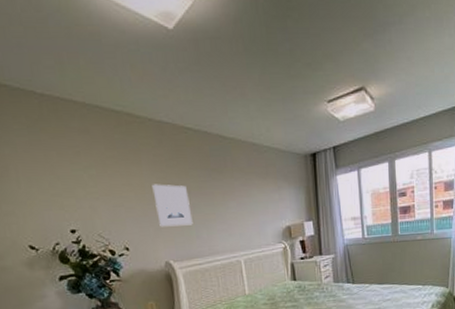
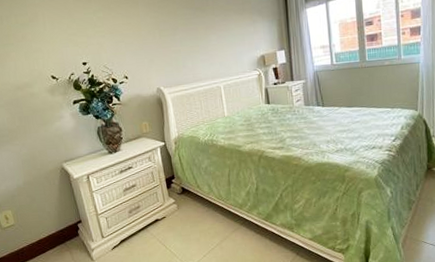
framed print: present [152,184,193,227] -> none [147,22,180,59]

